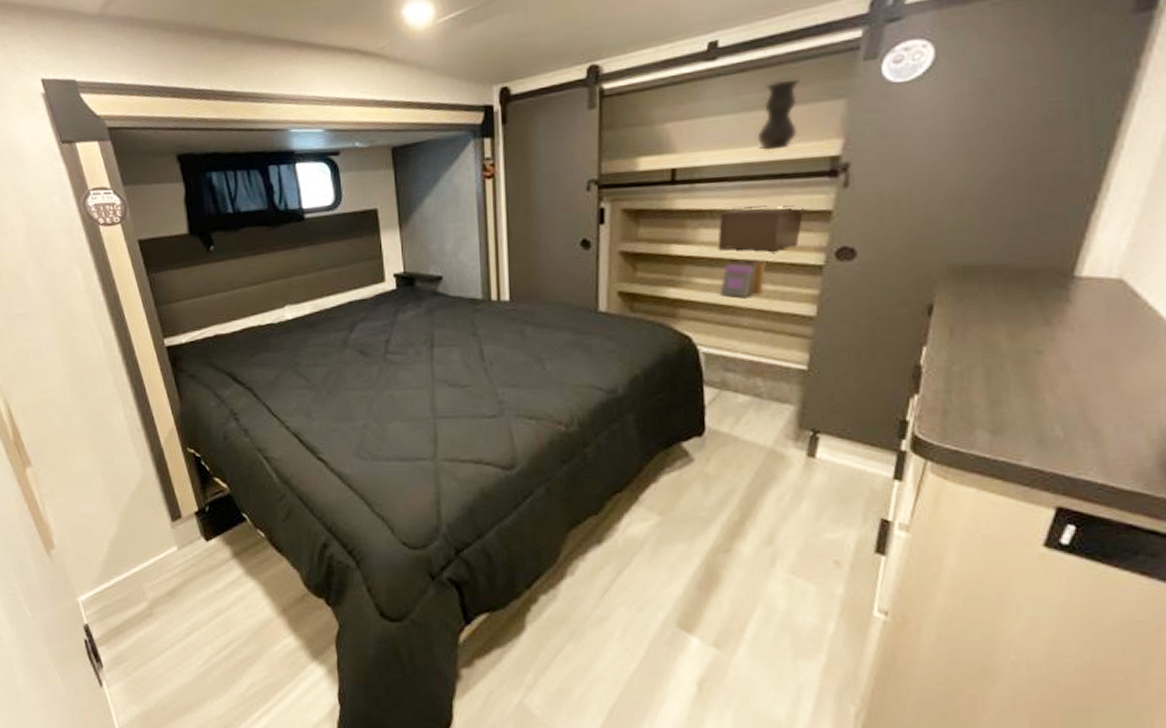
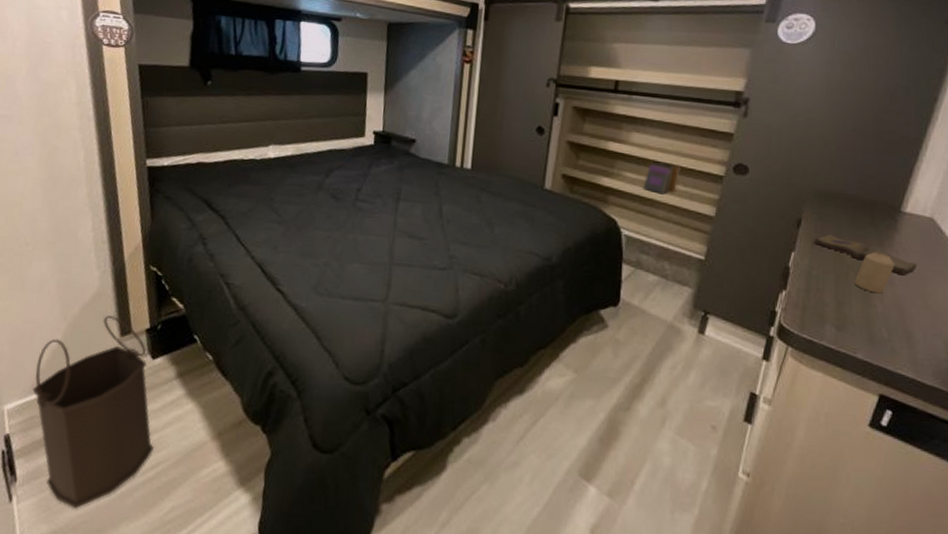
basket: none [99,502,224,689] -> present [32,315,155,508]
decorative box: present [717,205,804,253] -> none [645,120,713,161]
vase: present [757,79,800,152] -> none [683,26,718,80]
diary: none [951,319,1101,358] -> present [813,234,917,276]
candle: none [1013,333,1069,385] -> present [855,252,895,294]

